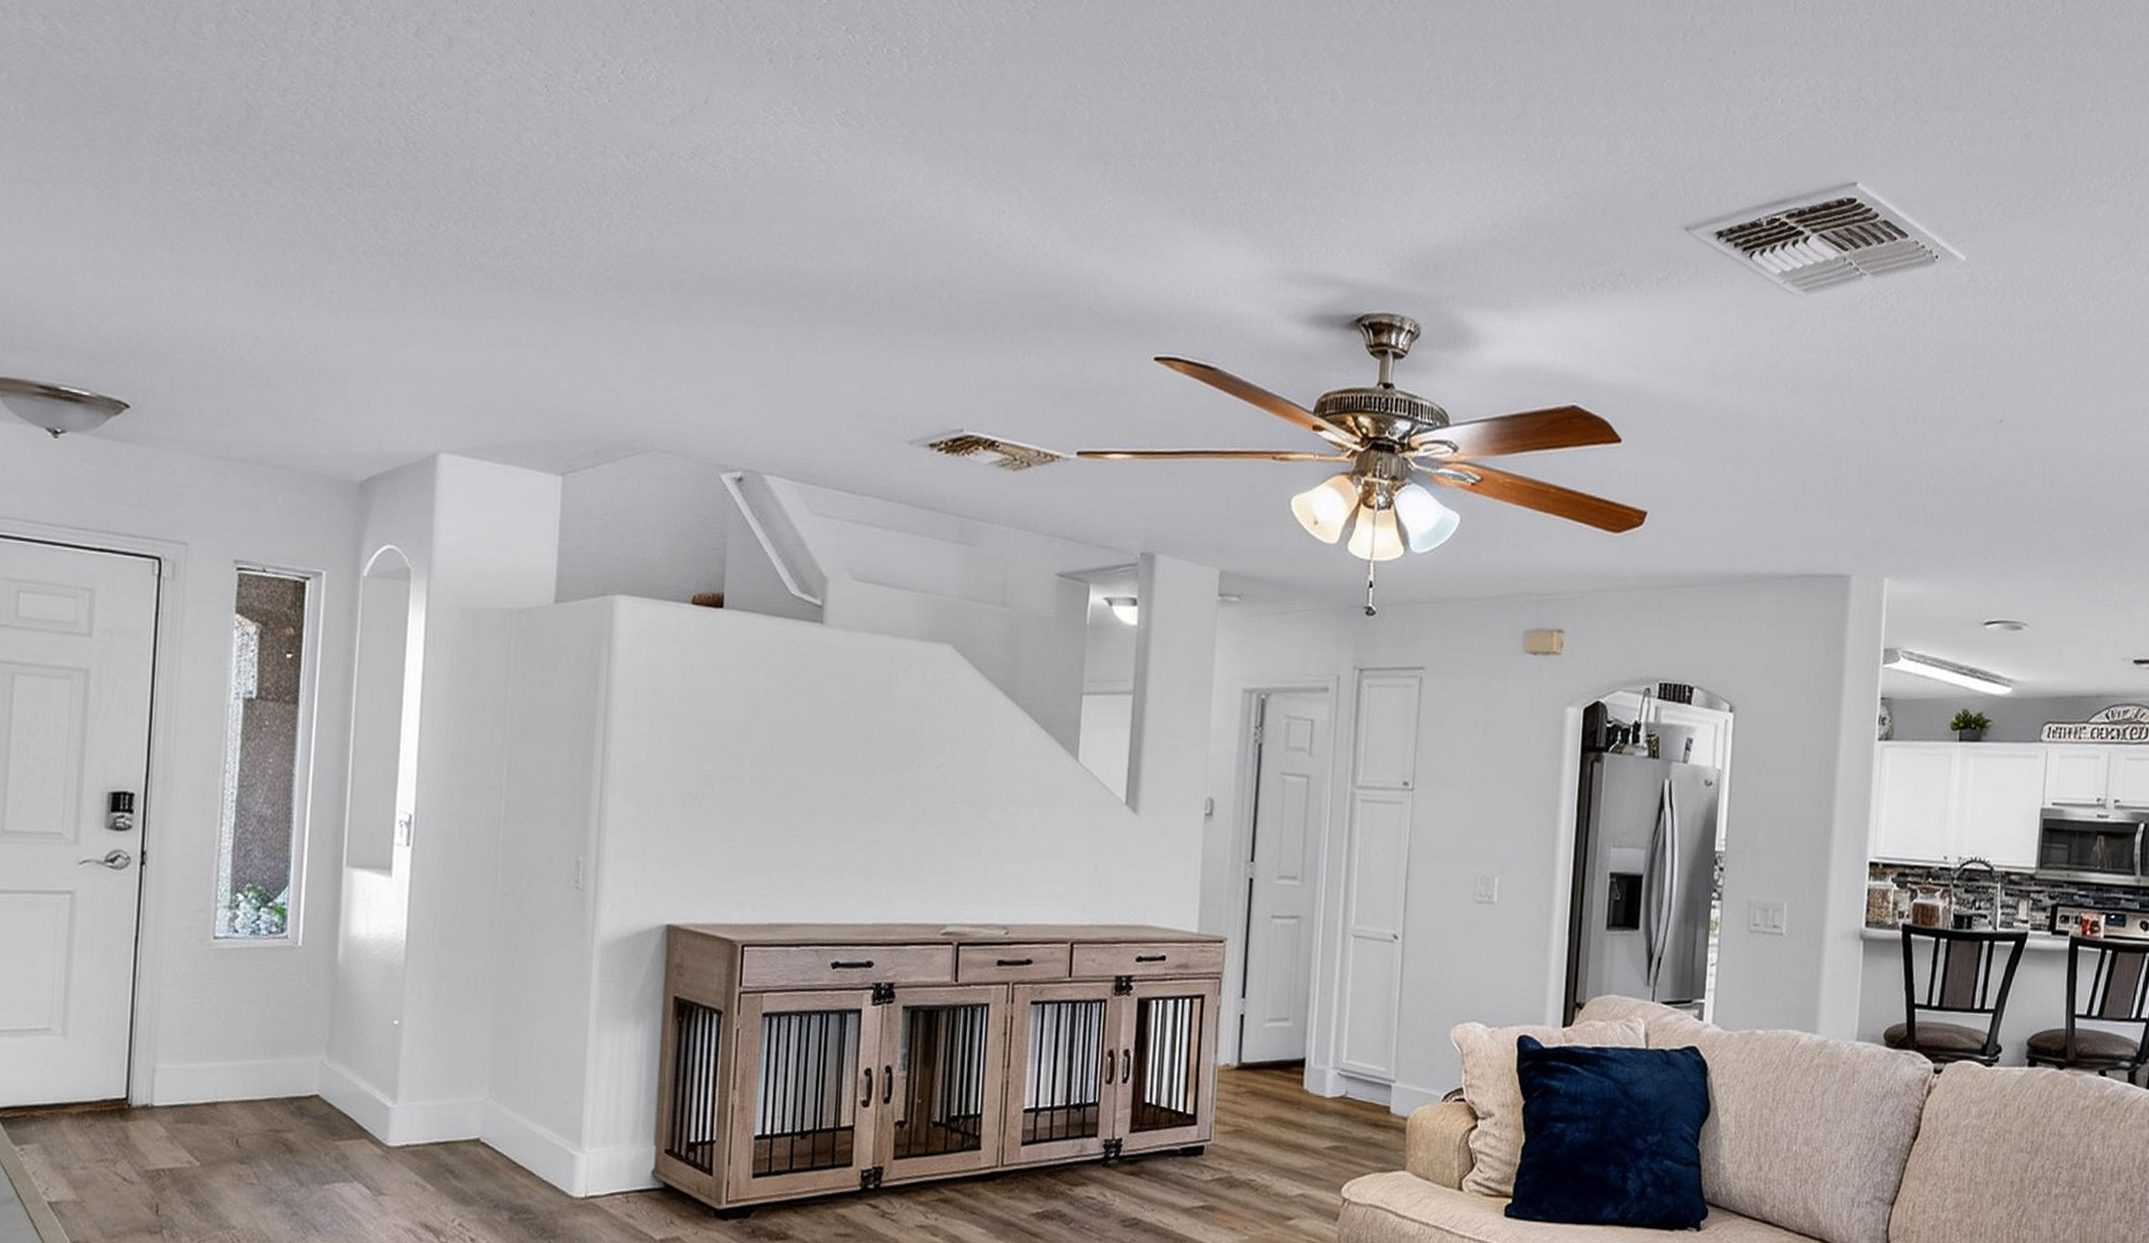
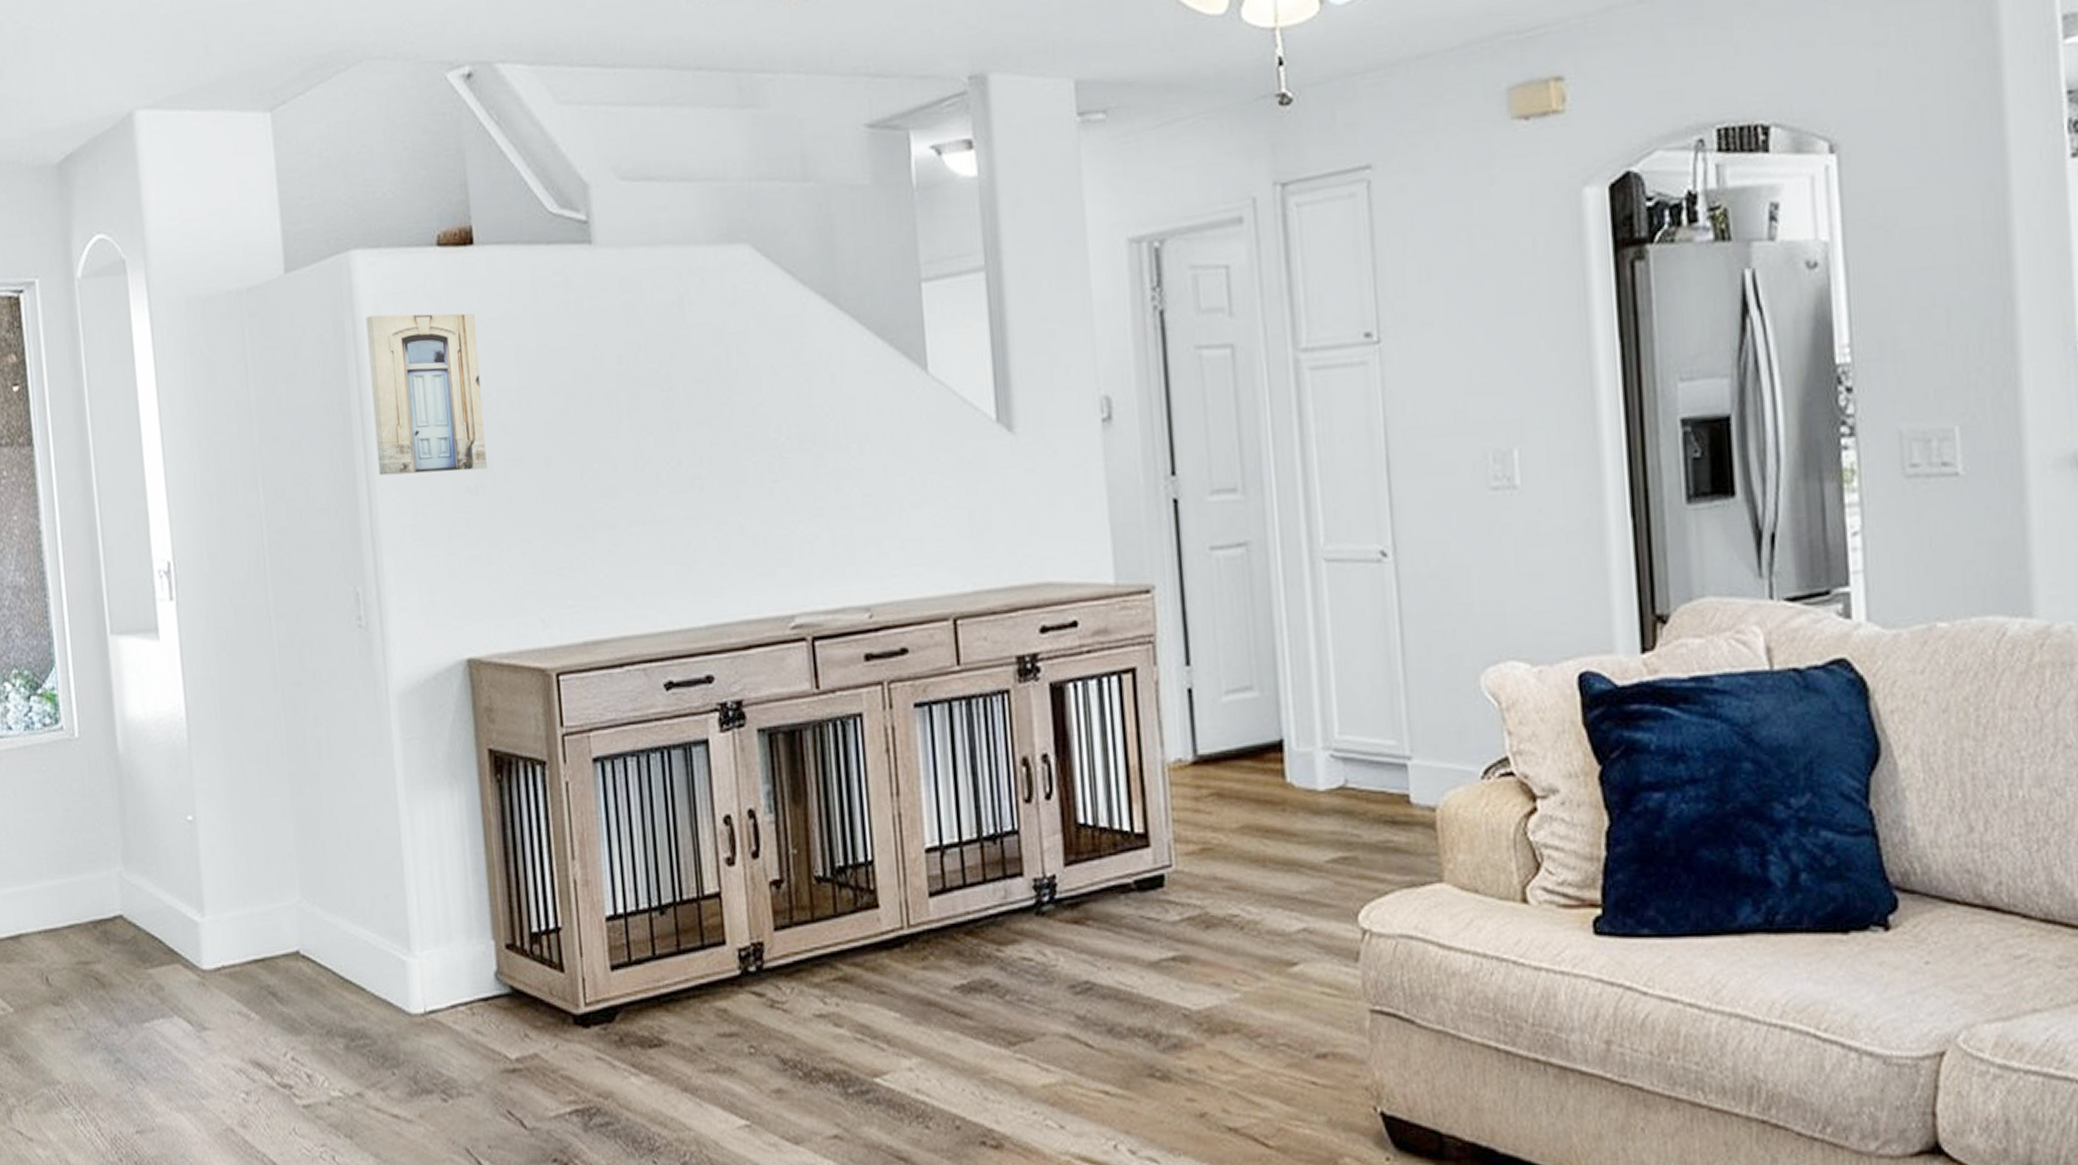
wall art: none [613,648,716,781] -> present [366,313,487,476]

